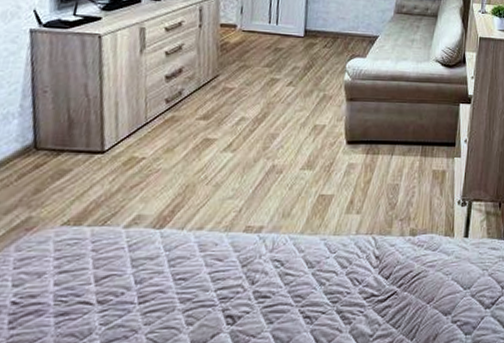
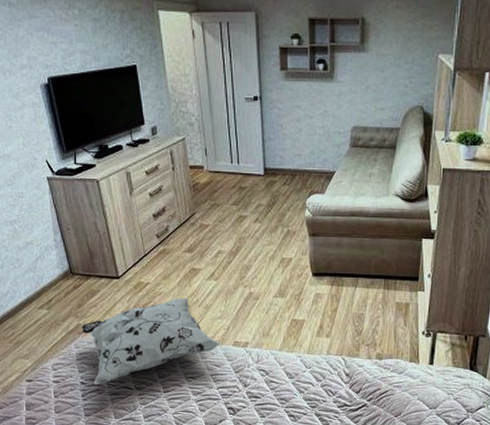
decorative pillow: none [31,175,227,303] -> present [81,298,220,385]

